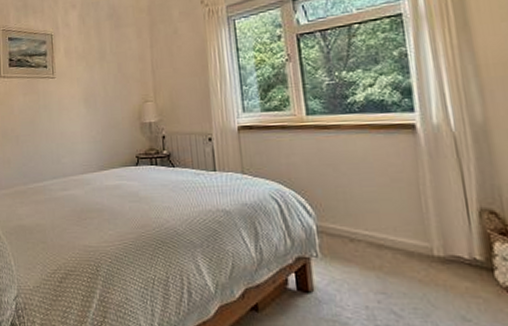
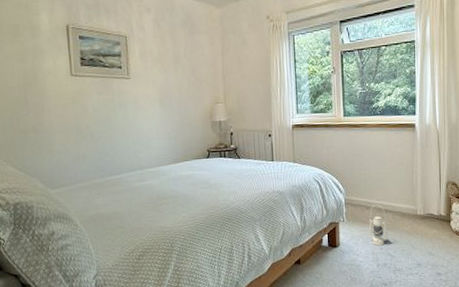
lantern: none [355,236,388,298] -> present [368,204,388,246]

